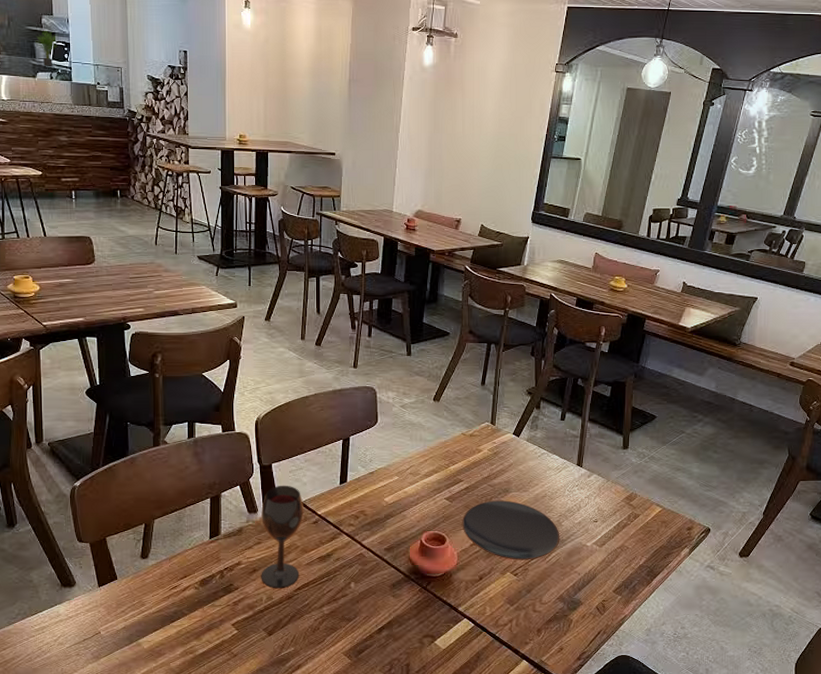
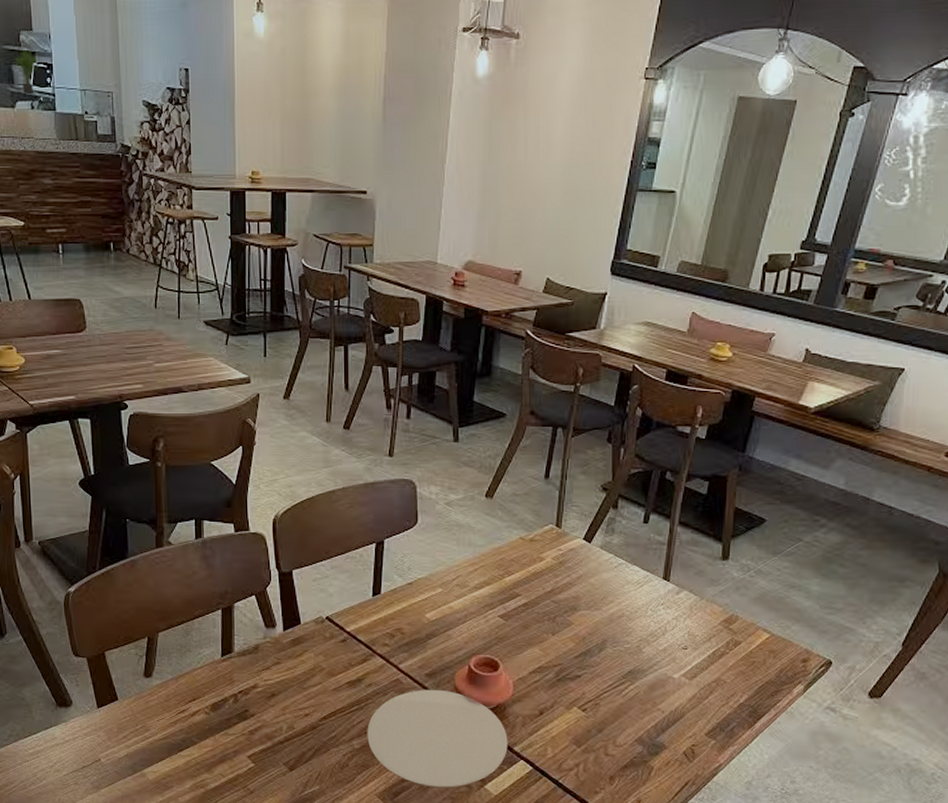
wine glass: present [261,485,304,588] -> none [280,595,330,716]
plate: none [335,561,454,645] -> present [367,689,508,788]
plate: present [462,500,560,560] -> none [519,620,640,694]

